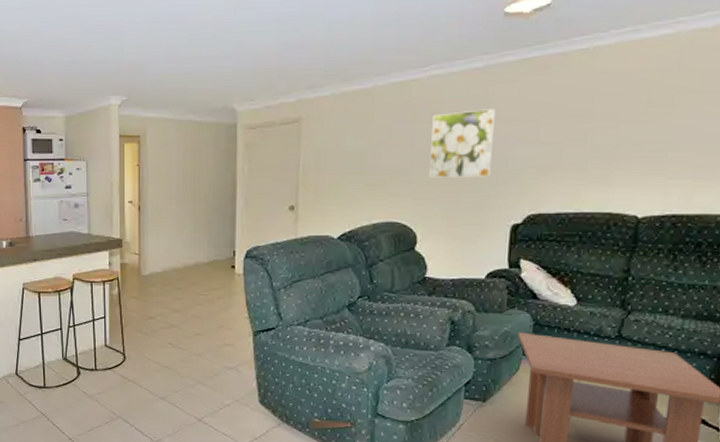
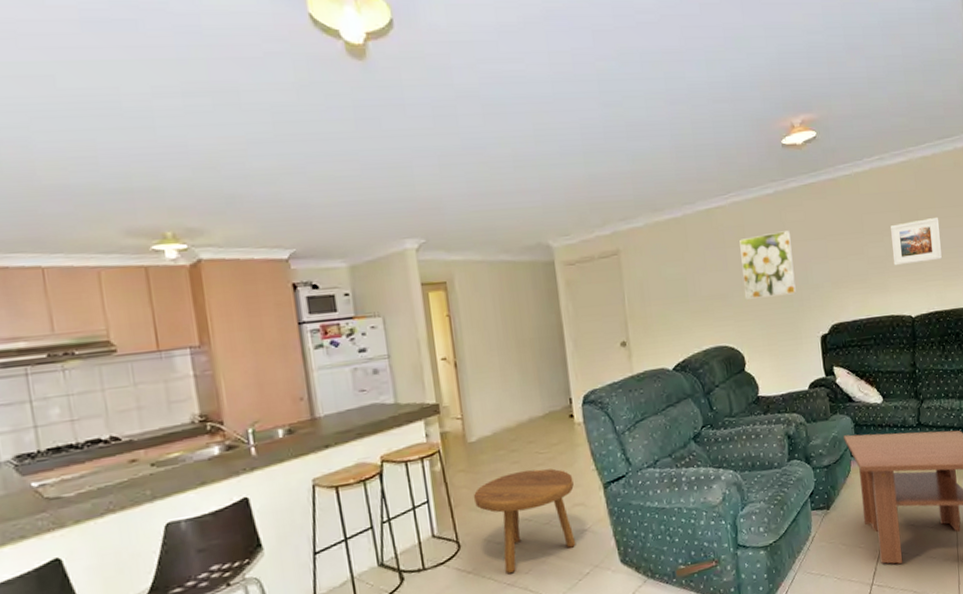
footstool: none [140,306,227,389] -> present [473,468,576,573]
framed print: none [625,104,705,157] -> present [891,218,942,266]

